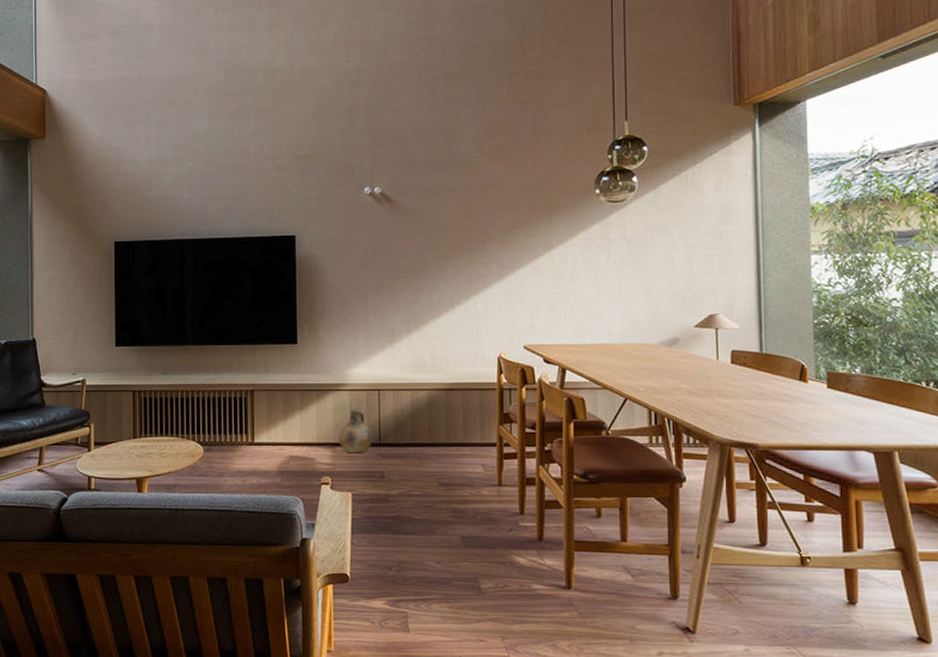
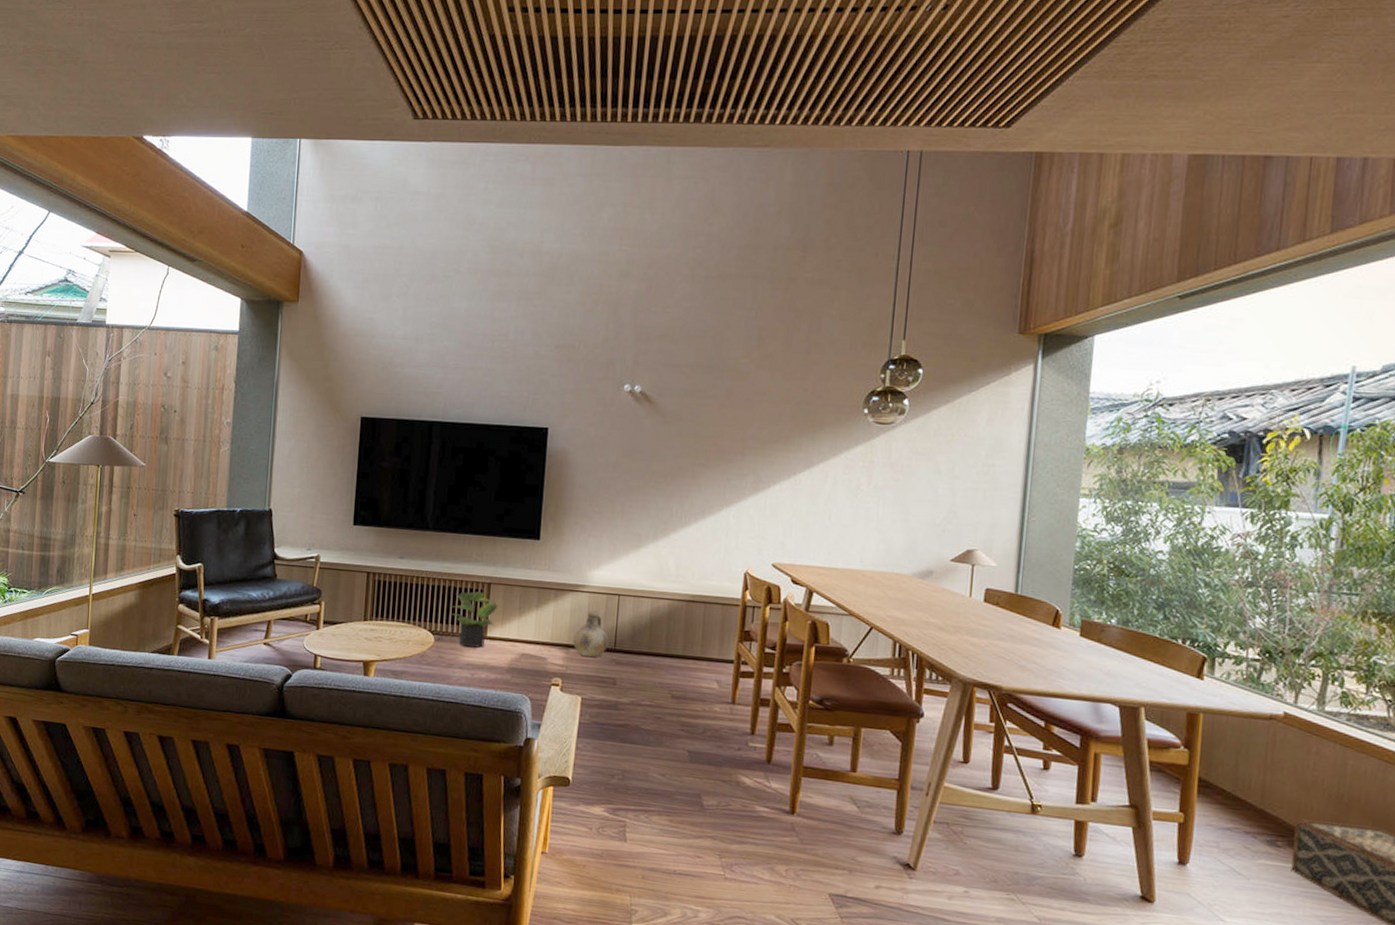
potted plant: none [217,400,262,455] -> present [450,591,497,648]

